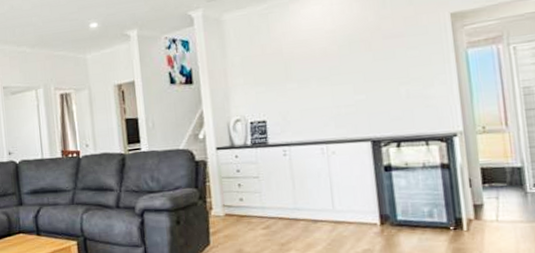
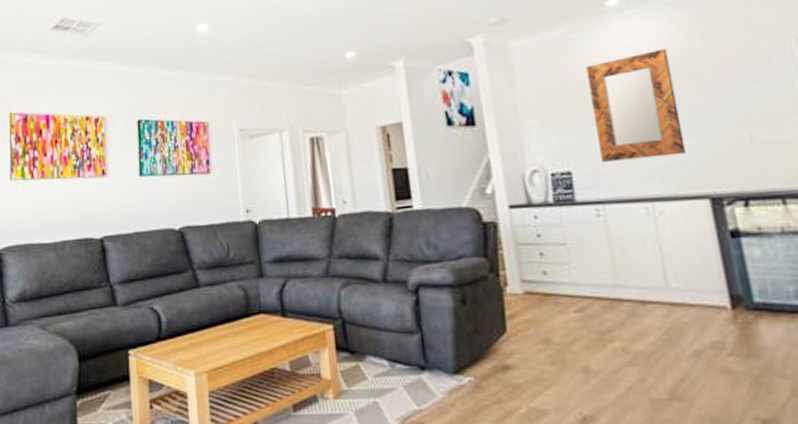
home mirror: none [283,20,356,113] -> present [586,48,687,162]

